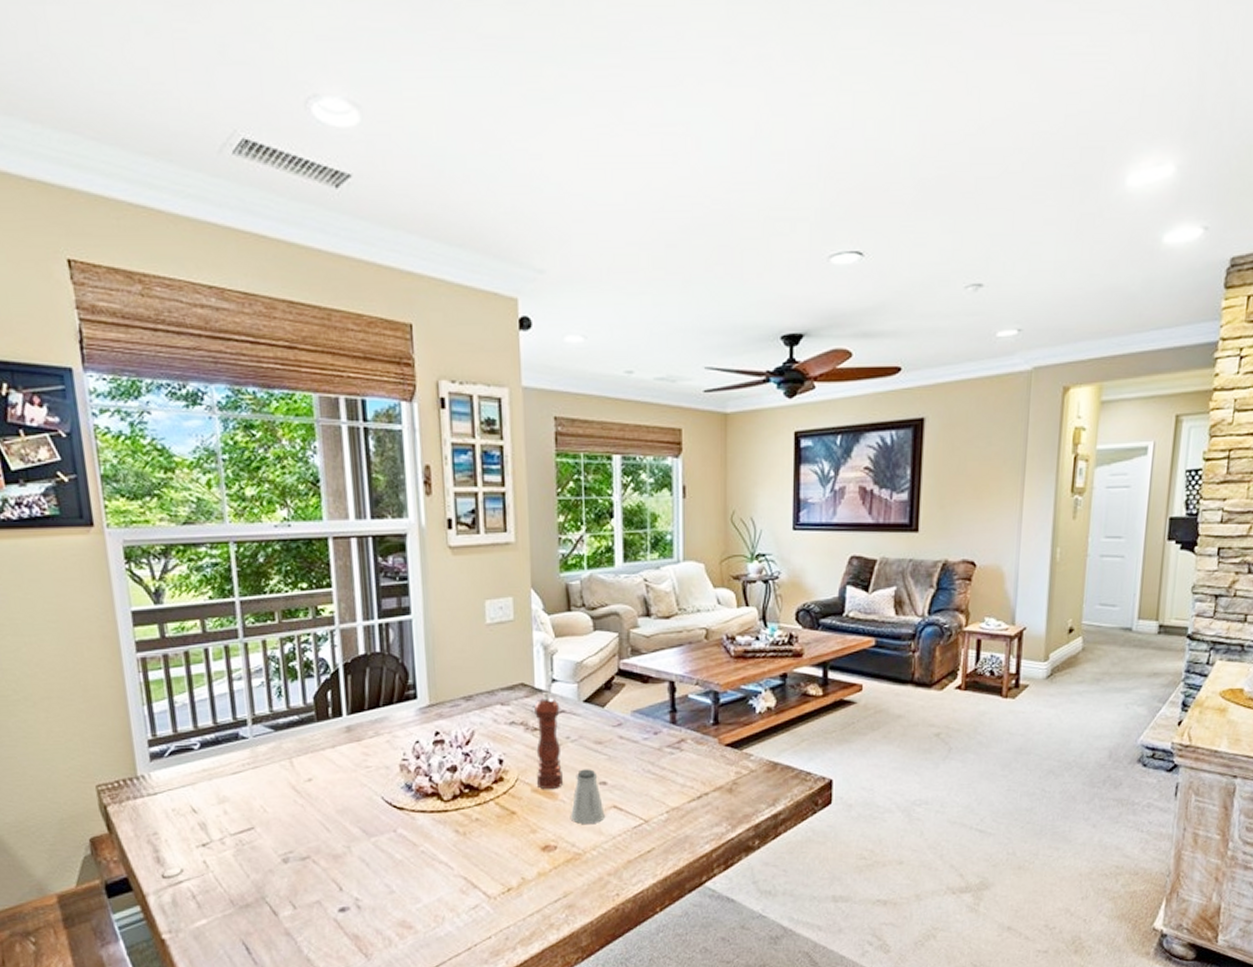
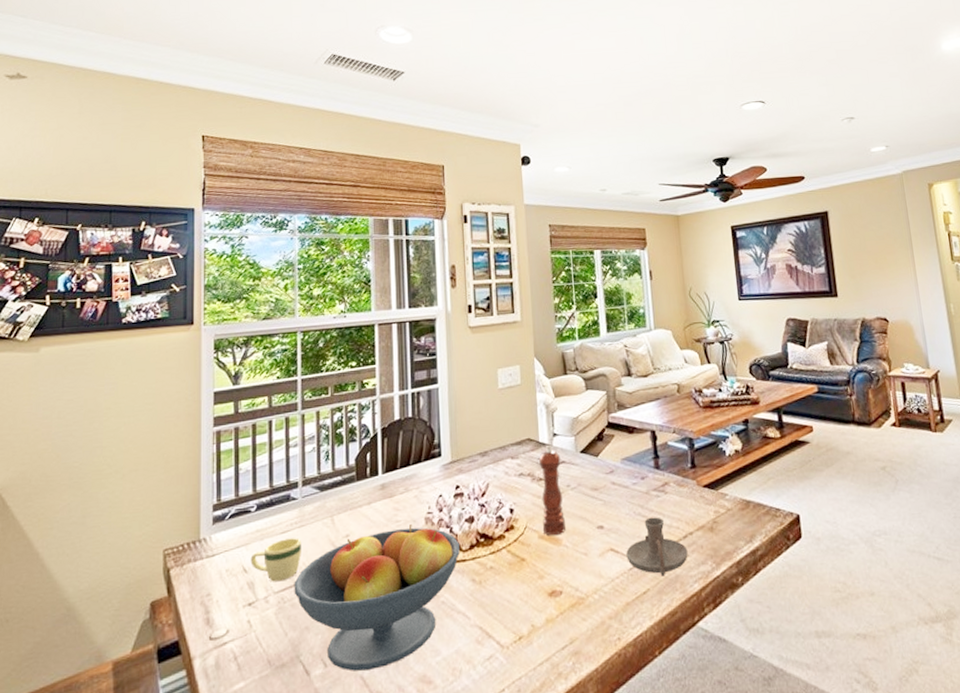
mug: none [199,779,258,824] -> present [250,538,301,582]
fruit bowl: none [252,771,441,914] -> present [294,524,460,671]
saltshaker: present [571,769,605,824] -> none [573,514,604,568]
candle holder: none [631,775,701,836] -> present [626,517,688,576]

